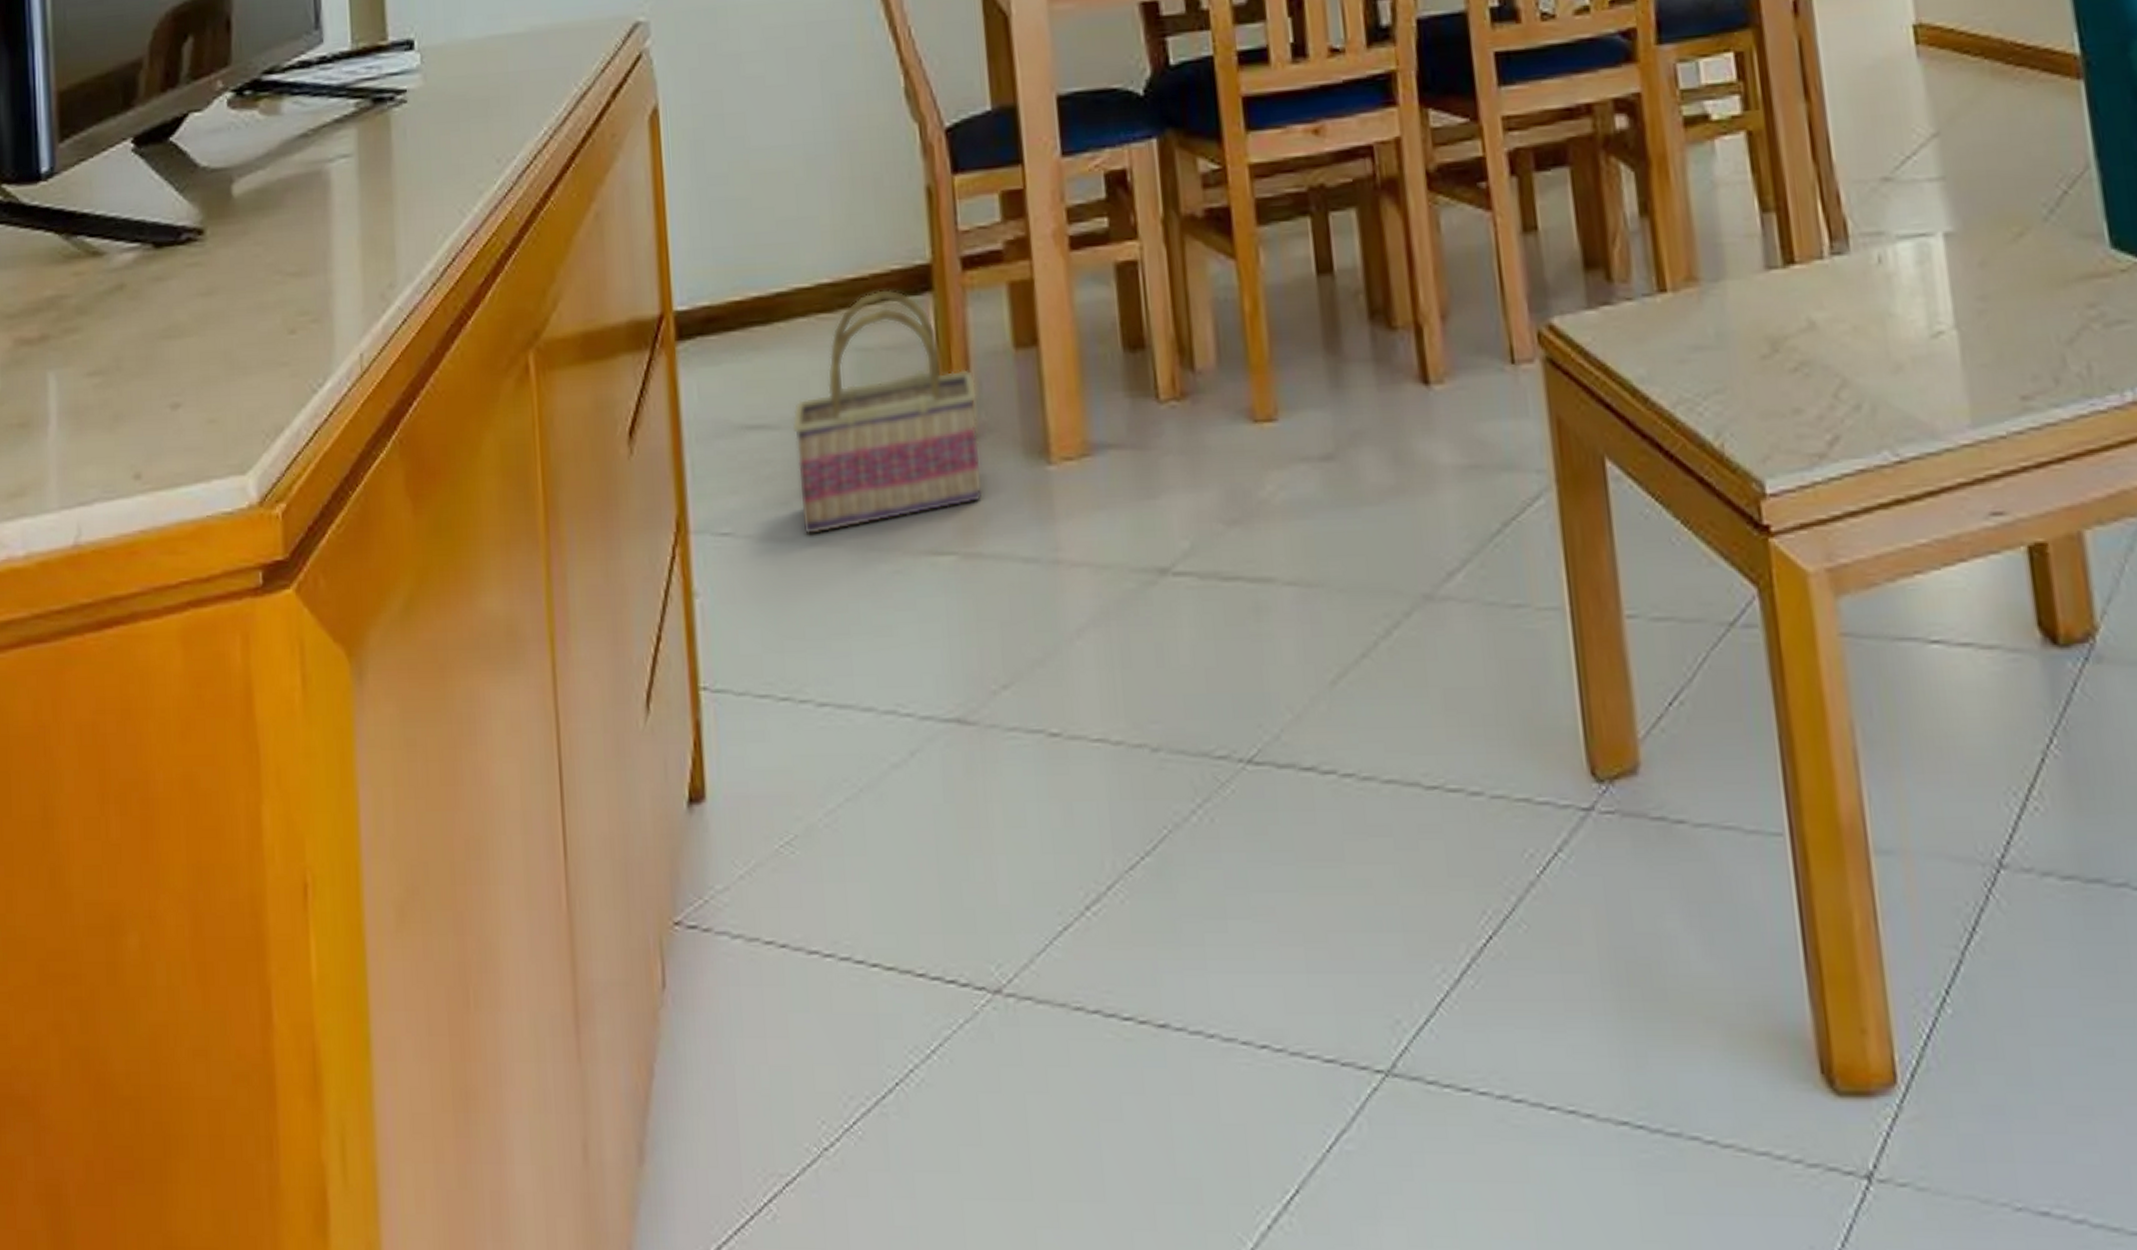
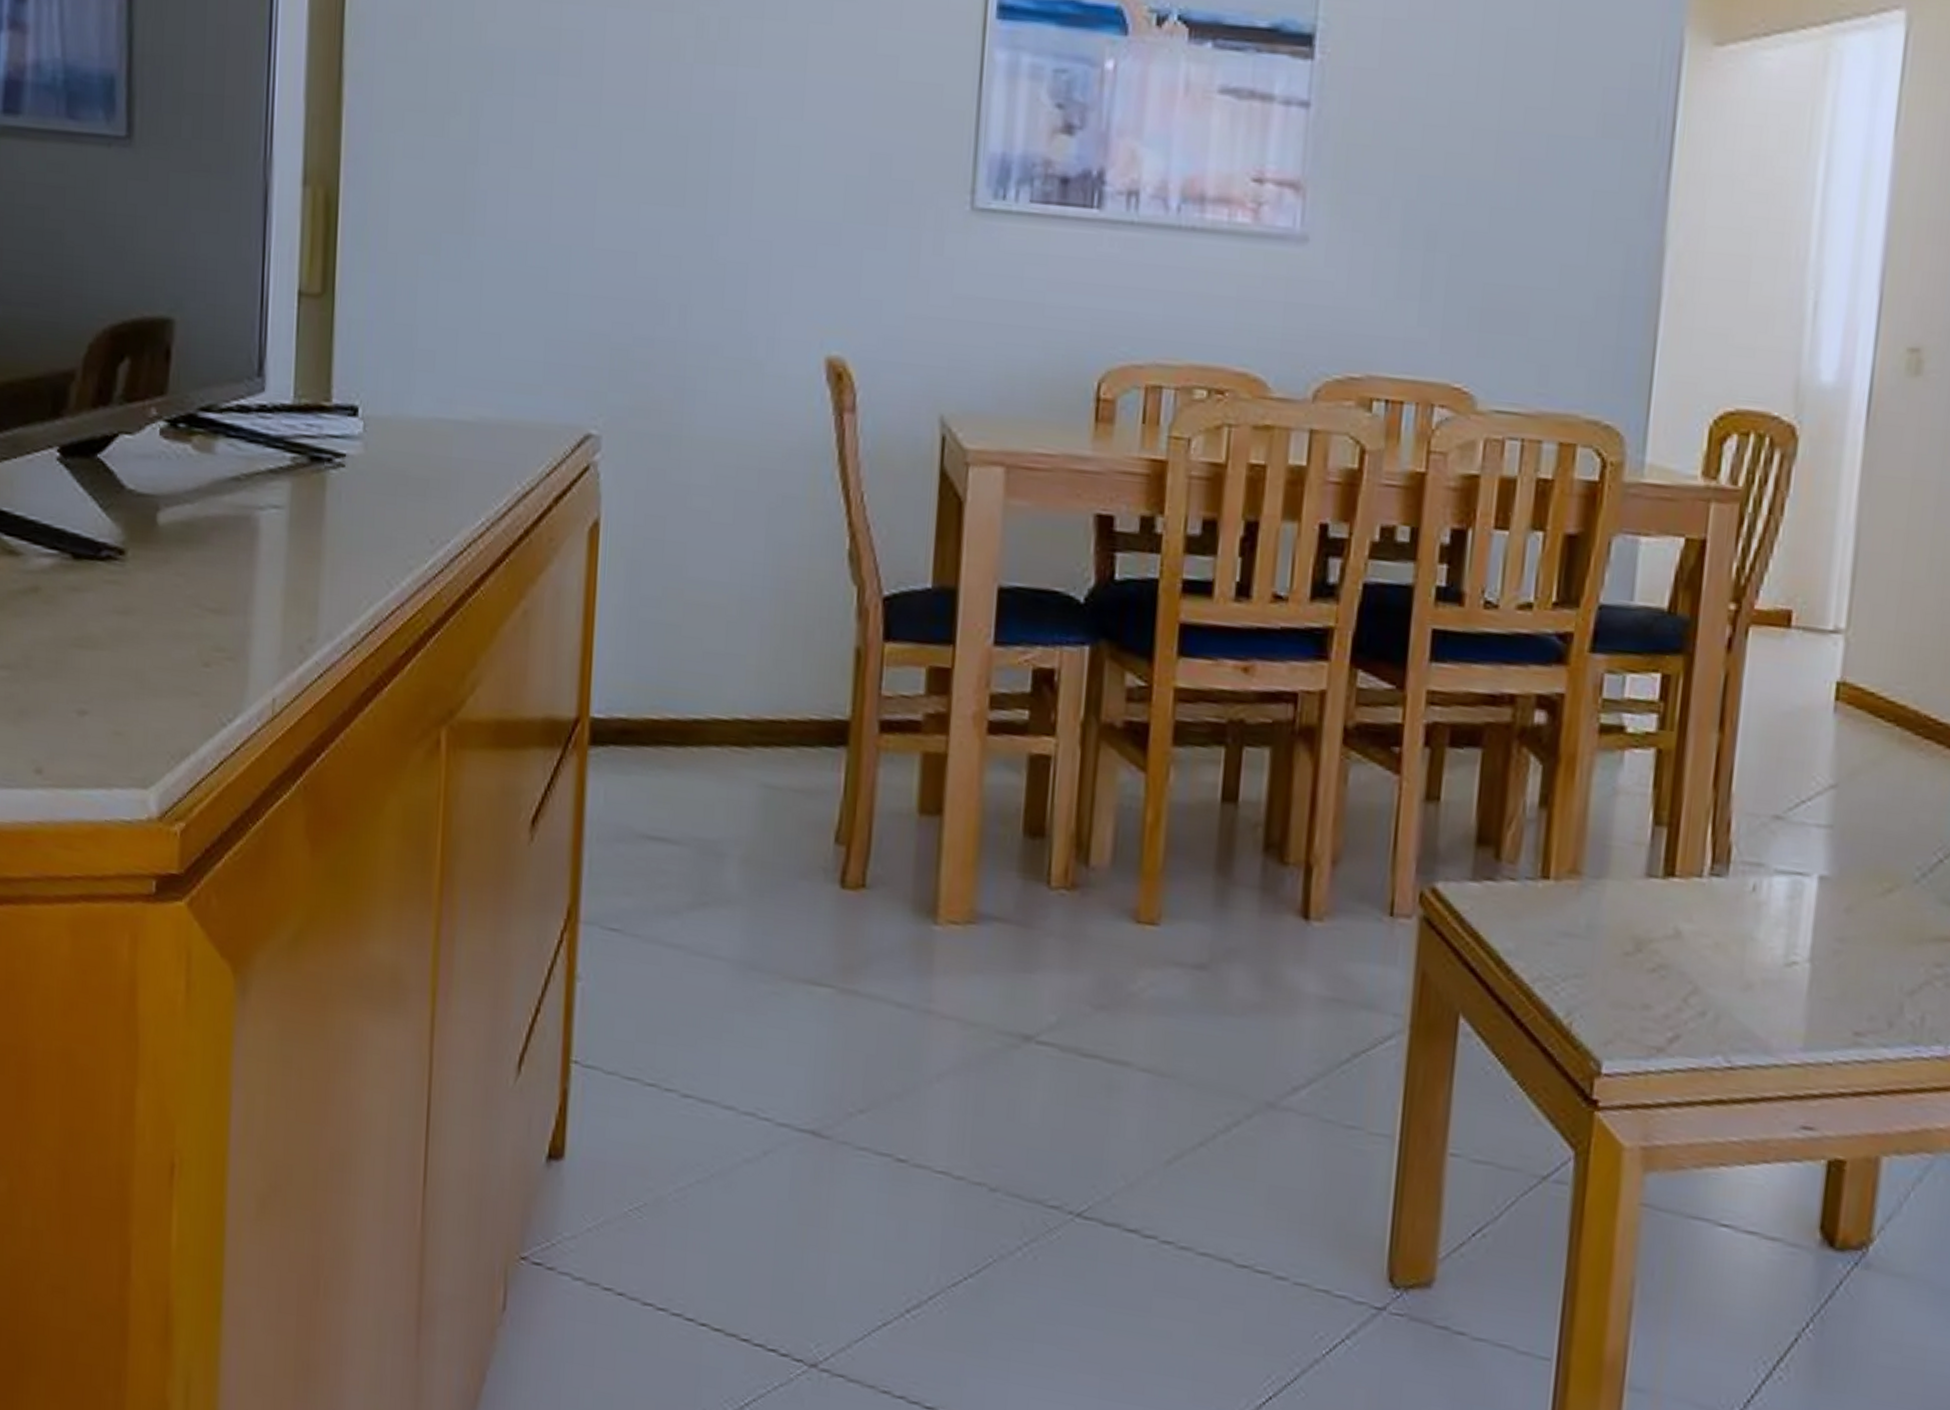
basket: present [791,288,983,536] -> none [689,735,877,947]

